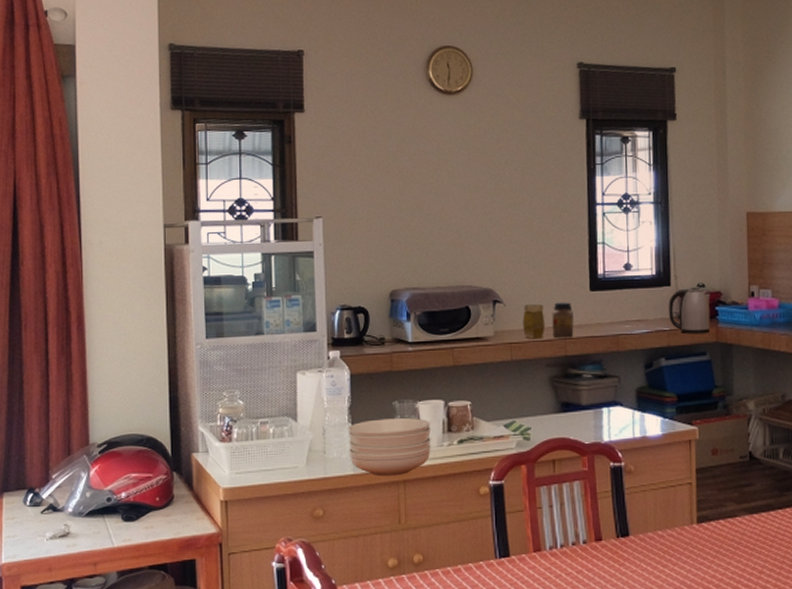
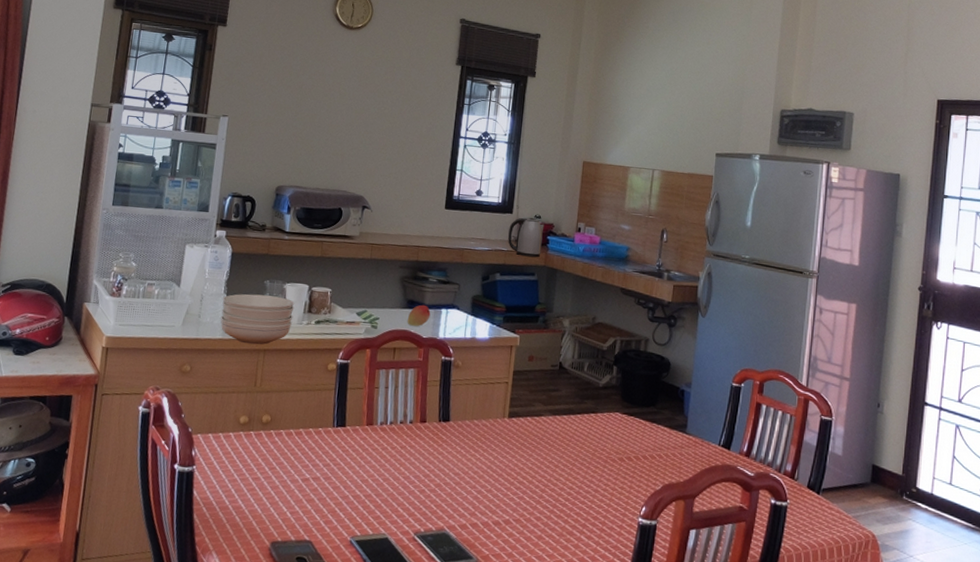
jar: present [523,304,546,340] -> none [384,213,405,244]
jar: present [552,302,574,339] -> none [408,215,429,246]
fruit: none [563,405,590,433] -> present [407,304,431,327]

